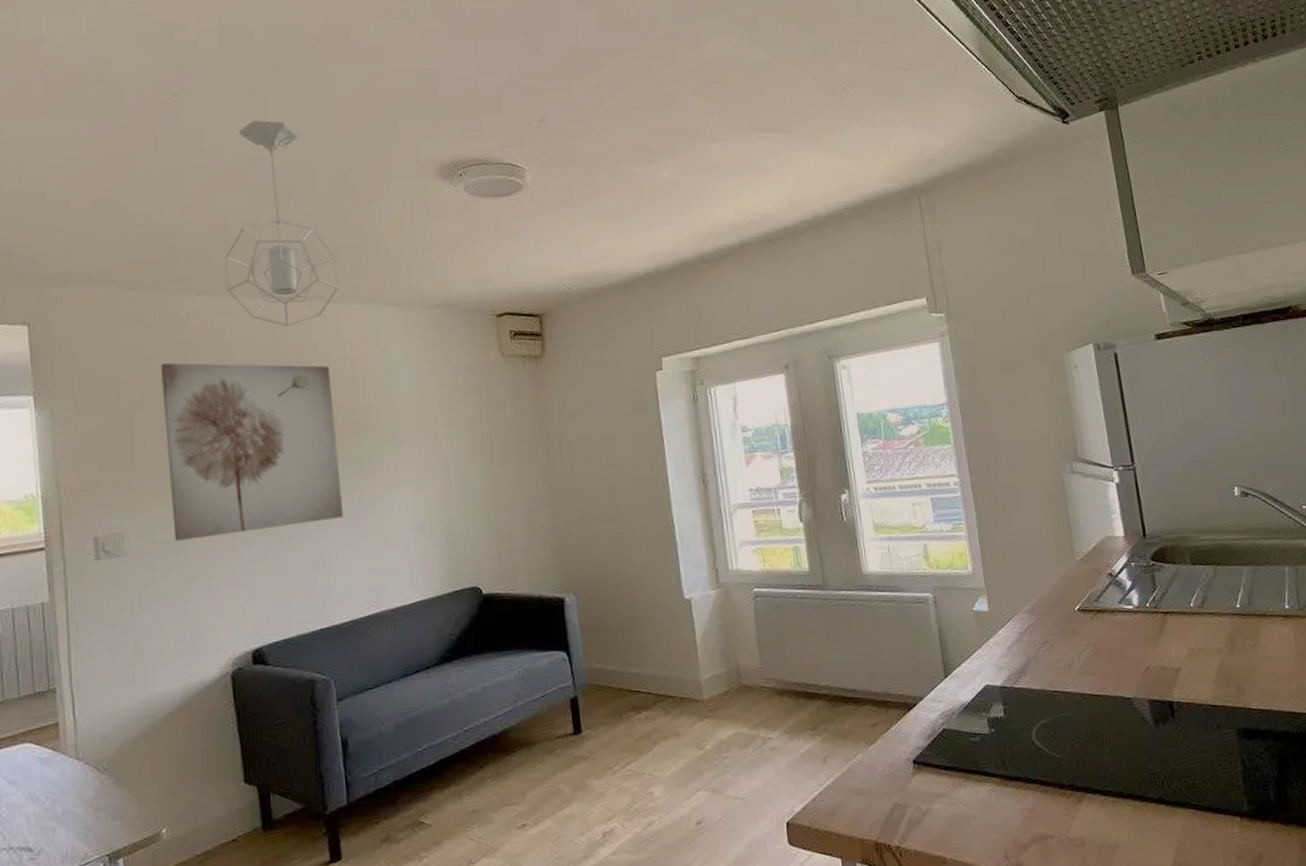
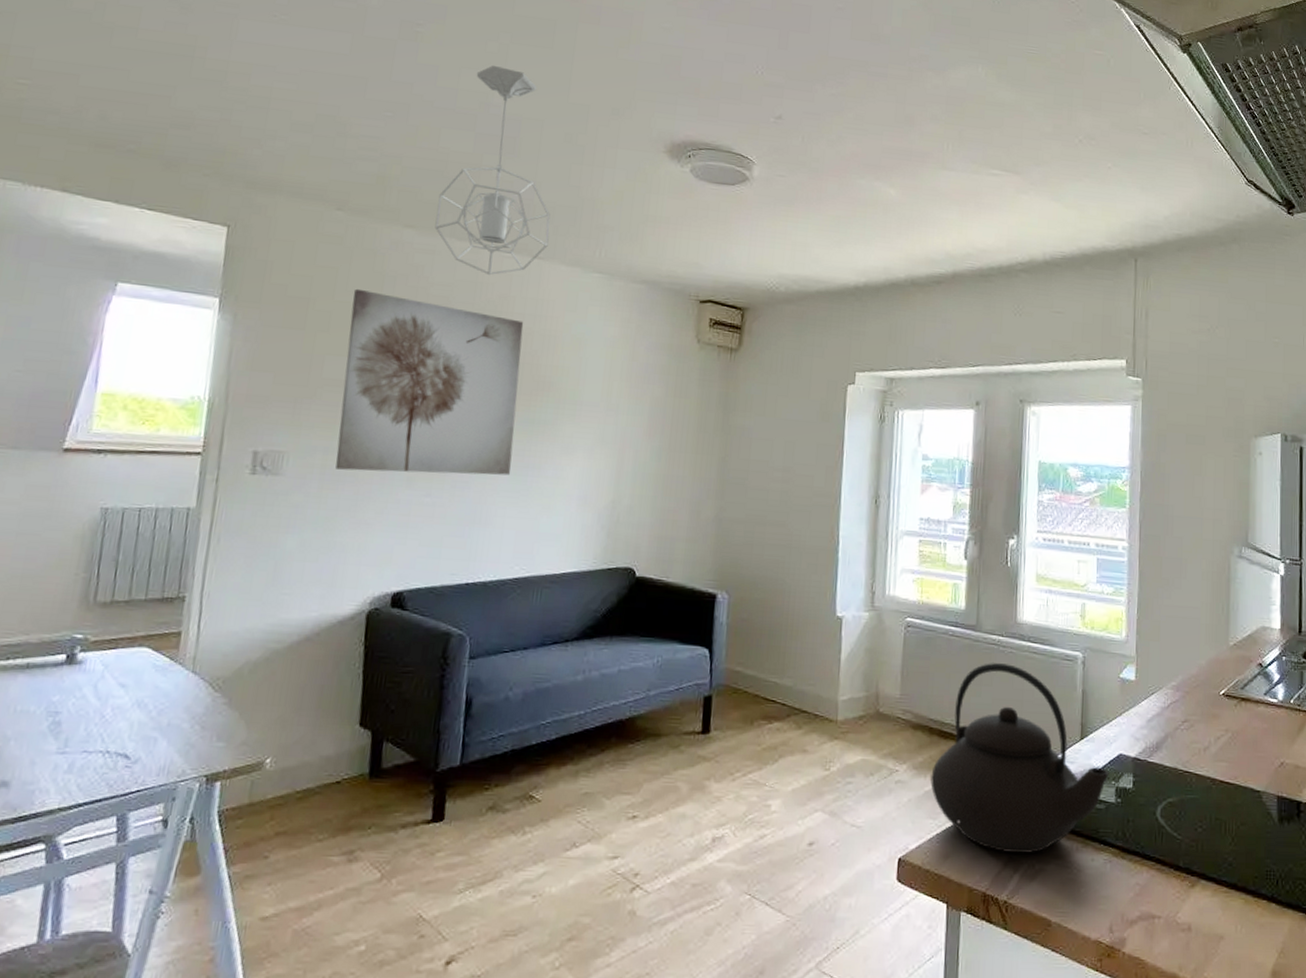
teapot: none [804,616,979,800] -> present [930,663,1109,854]

